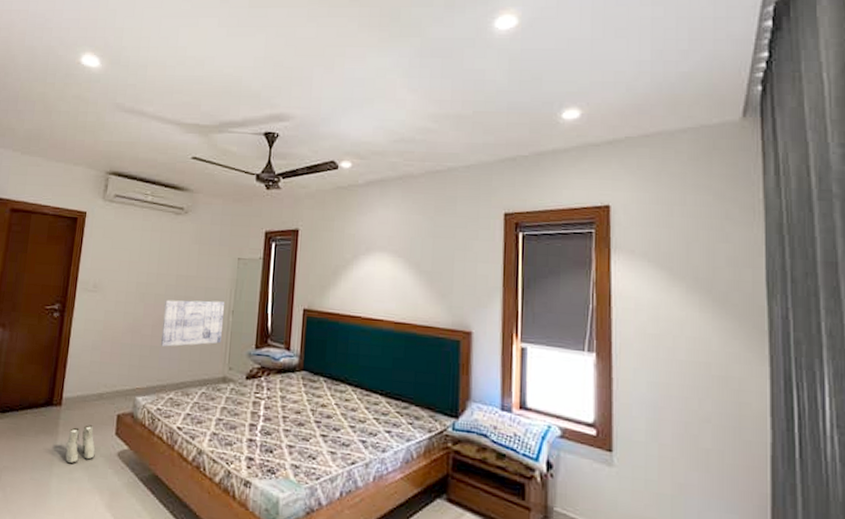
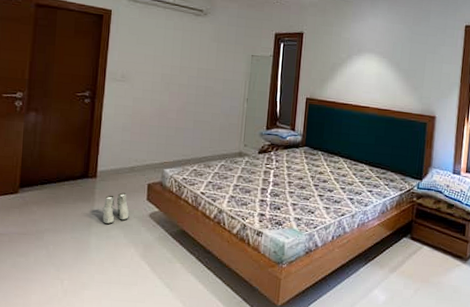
wall art: present [160,299,225,347] -> none [184,89,241,128]

